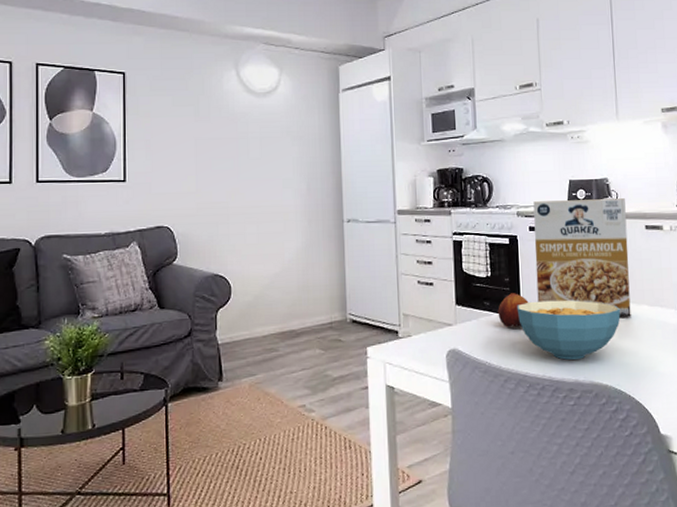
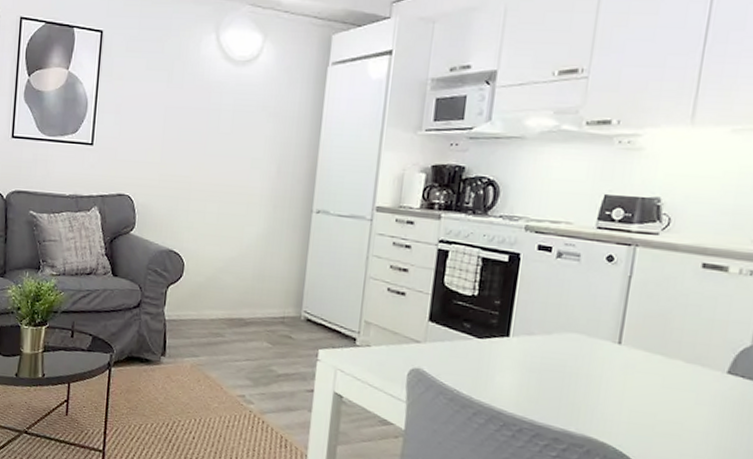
fruit: present [498,293,529,328] -> none [478,318,521,360]
cereal bowl: present [516,300,621,360] -> none [503,331,644,408]
cereal box: present [533,198,631,317] -> none [532,216,680,371]

